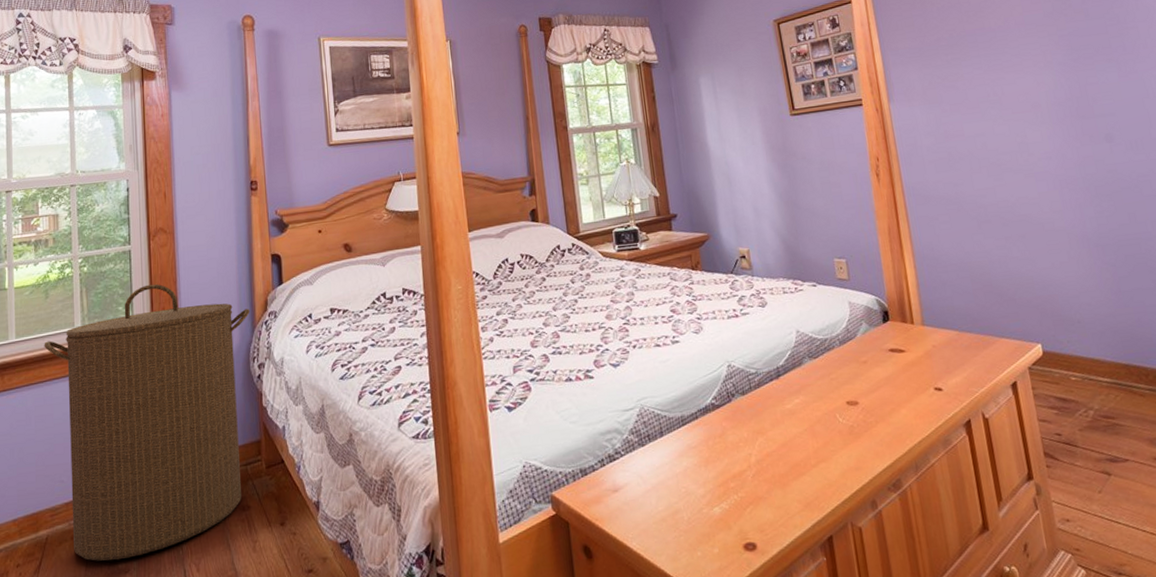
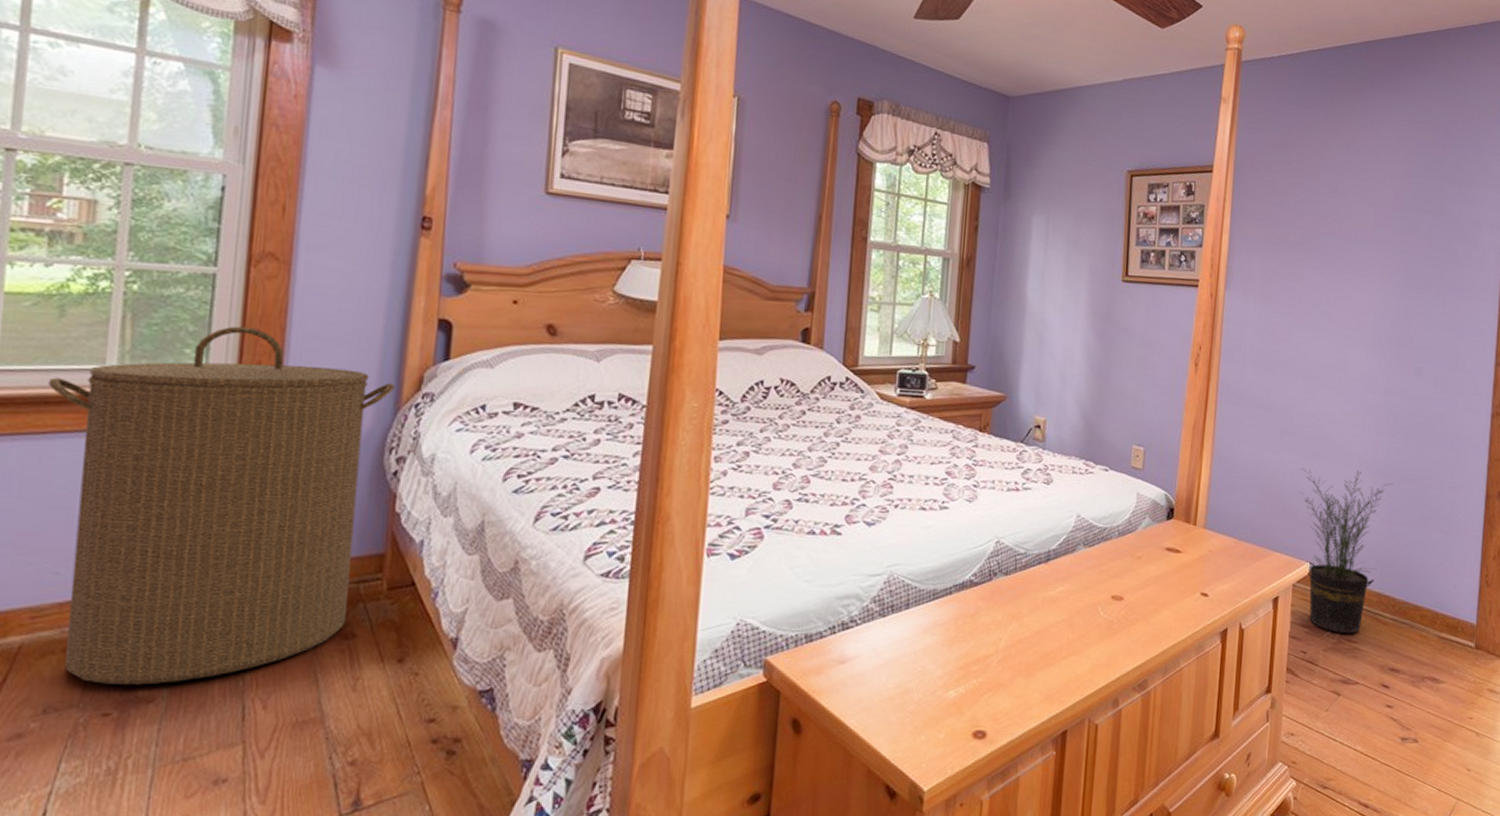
potted plant: none [1008,245,1118,411] -> present [1301,469,1393,634]

